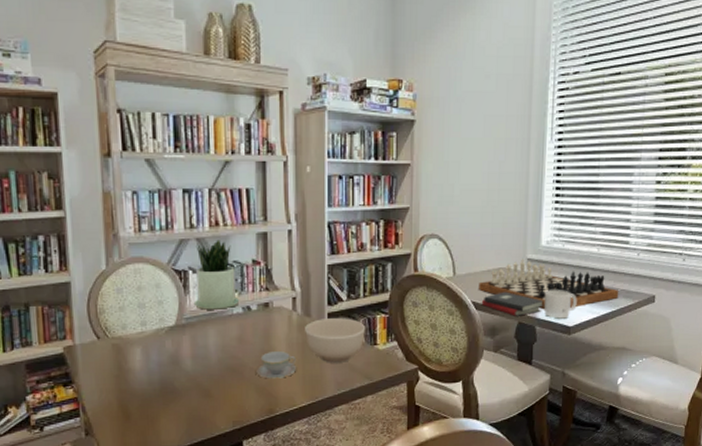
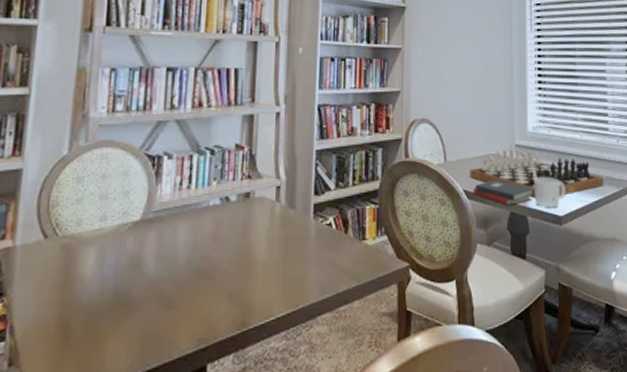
planter: present [193,240,240,310] -> none [165,122,218,202]
teacup: present [255,351,297,379] -> none [228,249,277,284]
bowl: present [305,318,366,363] -> none [288,209,355,262]

